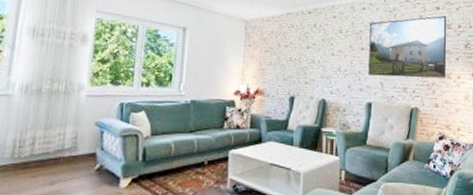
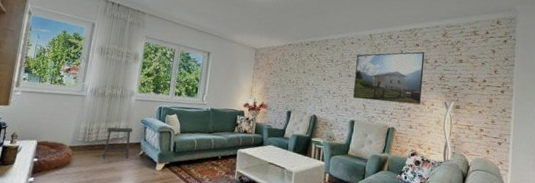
footstool: none [42,133,84,179] -> present [103,127,133,159]

